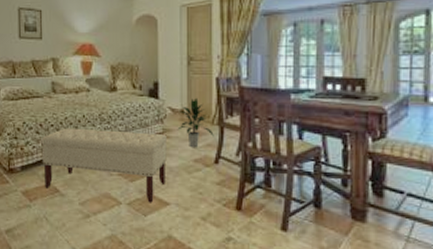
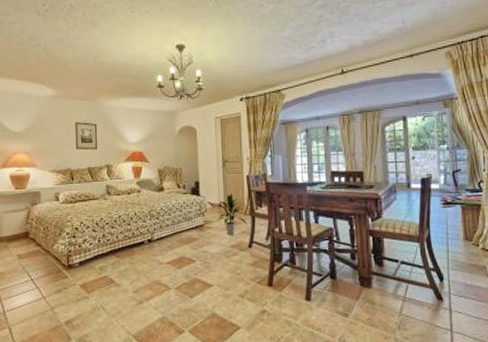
bench: present [41,128,167,203] -> none [97,224,209,286]

